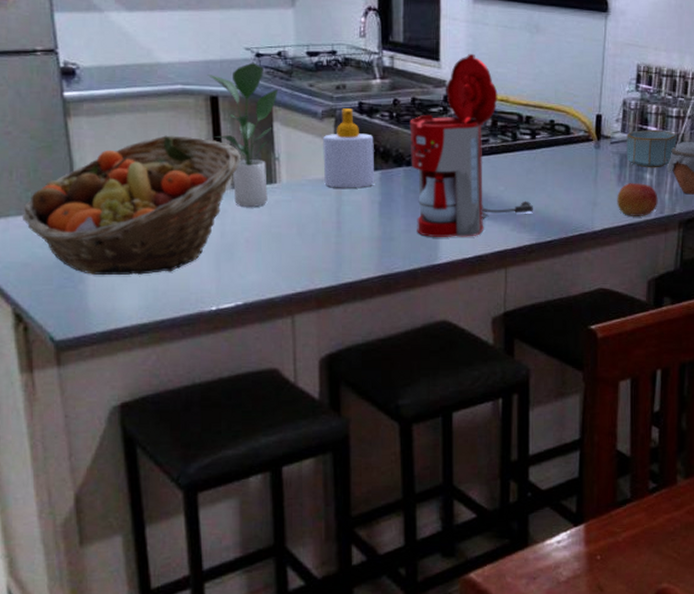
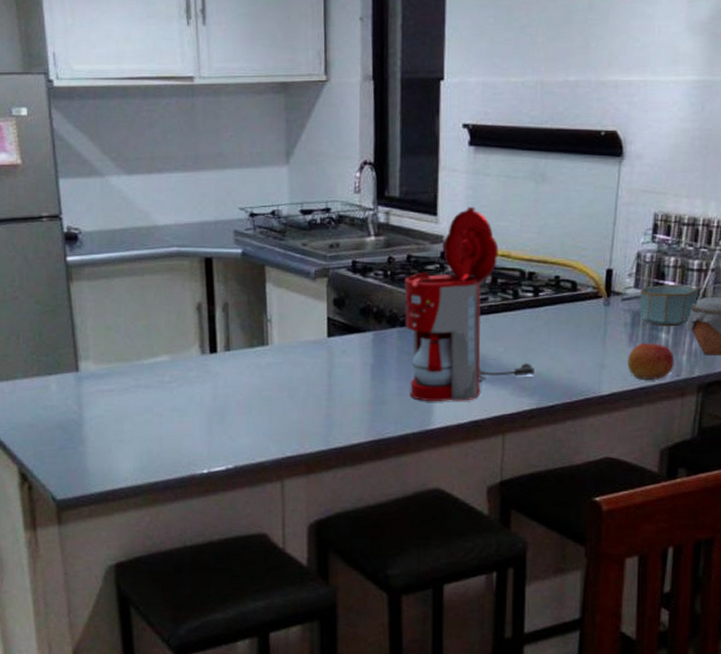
fruit basket: present [23,135,241,276] -> none [28,298,234,437]
potted plant: present [207,62,278,207] -> none [202,222,271,369]
soap bottle: present [323,108,375,188] -> none [315,267,368,350]

